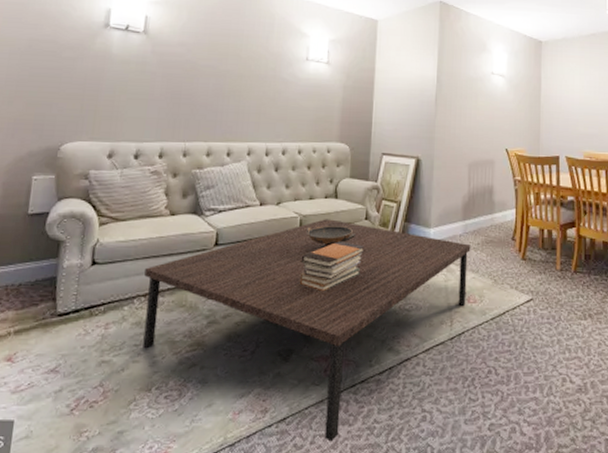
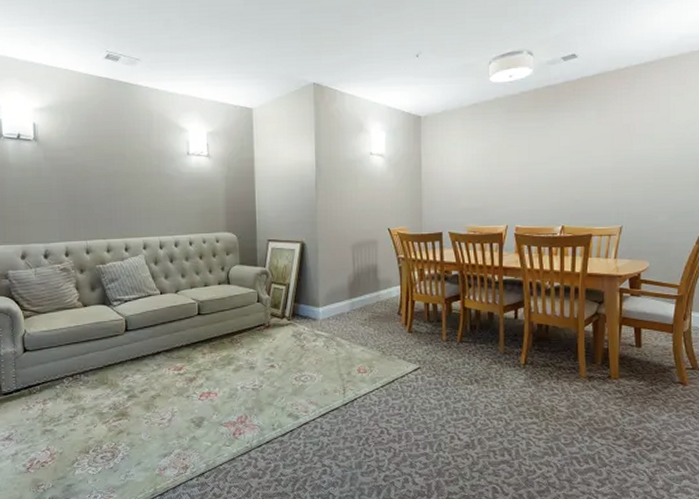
coffee table: present [143,219,471,442] -> none [69,303,358,491]
book stack: present [299,241,365,292] -> none [202,323,260,368]
decorative bowl: present [305,226,355,250] -> none [204,309,249,331]

